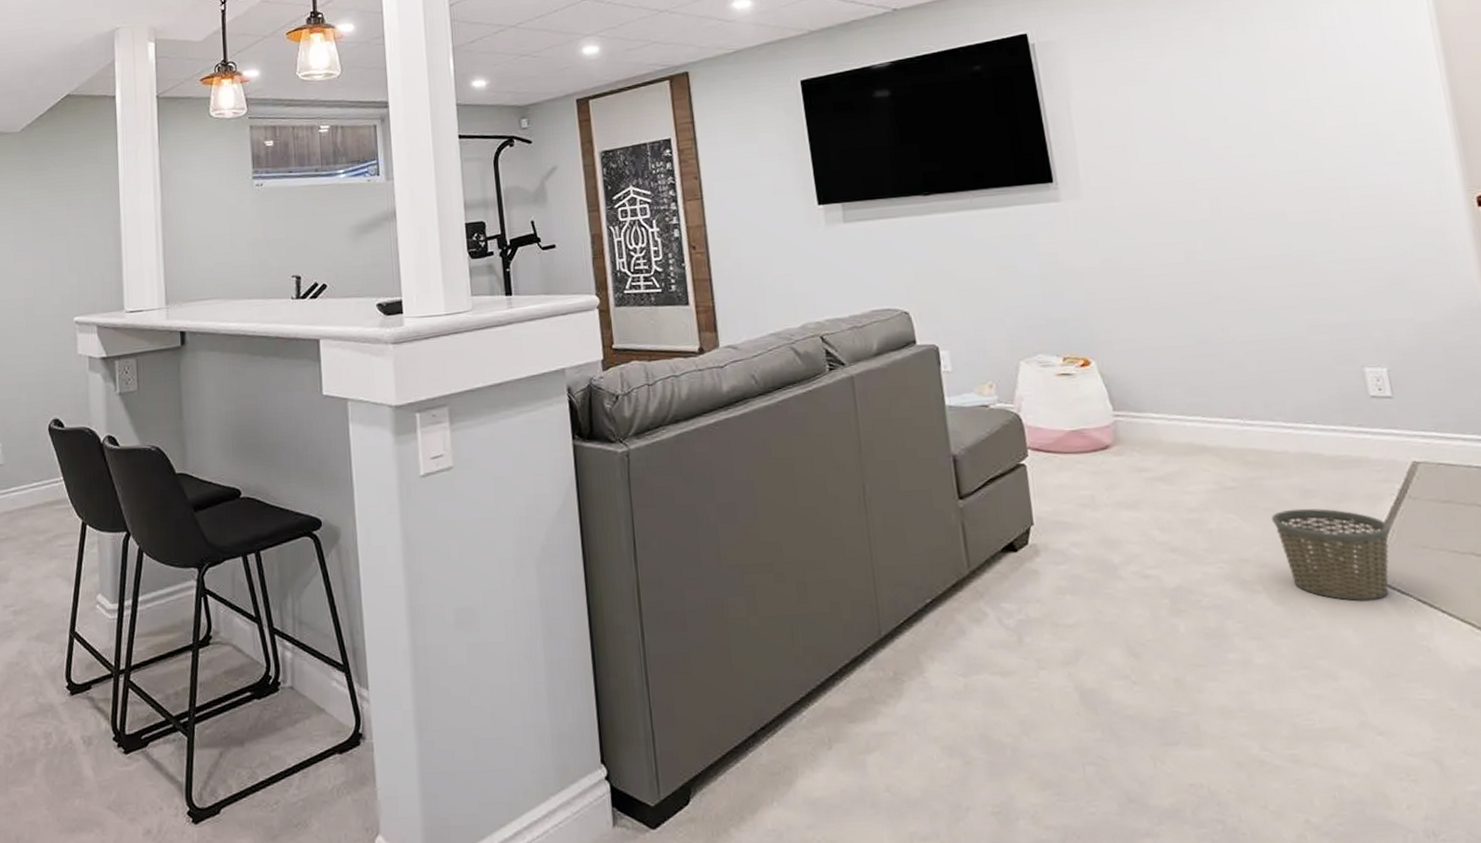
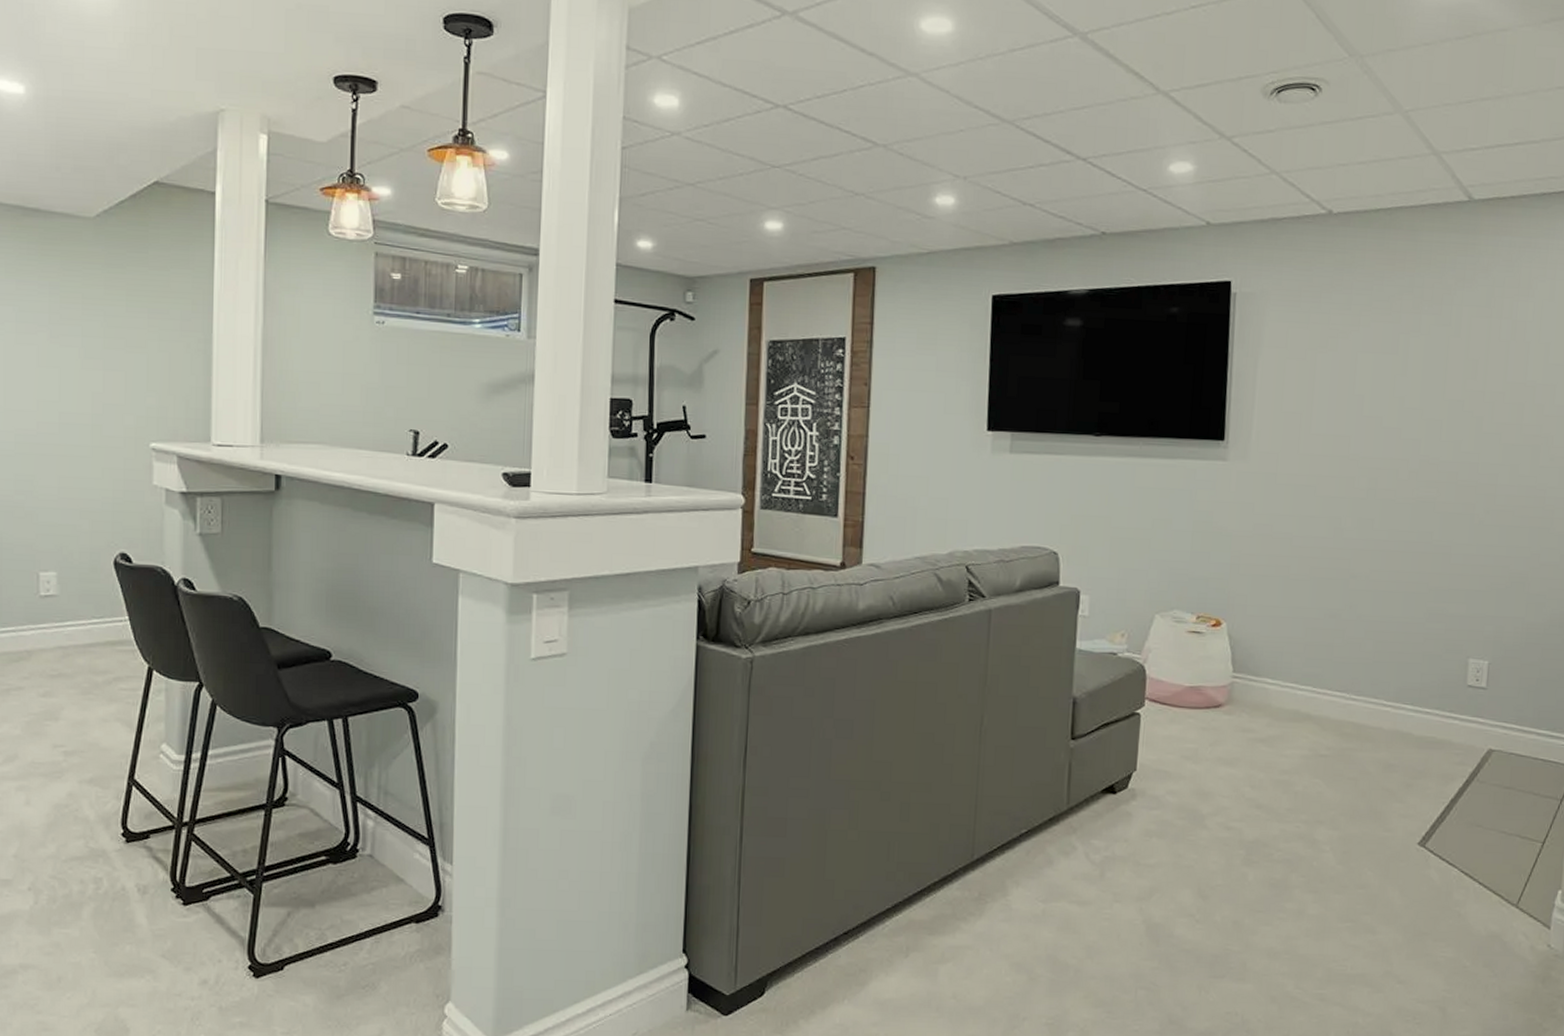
basket: present [1271,508,1390,601] -> none [1353,780,1454,868]

